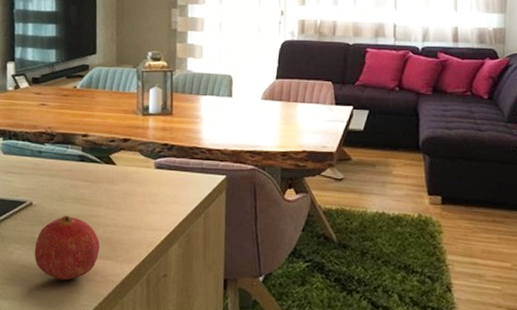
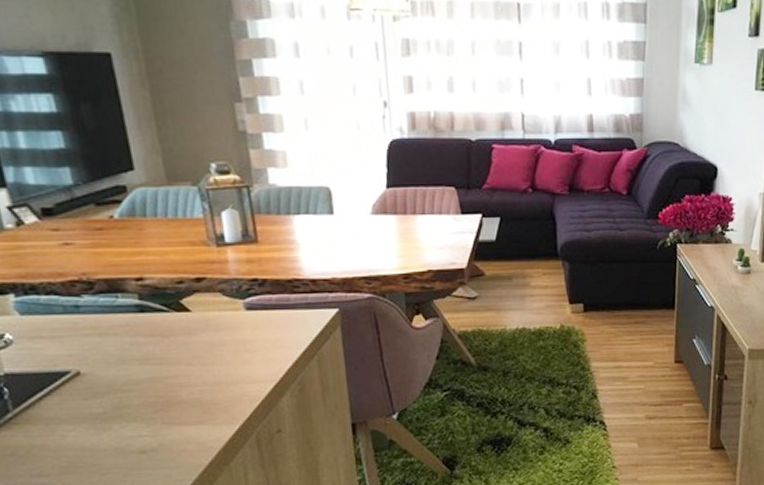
fruit: present [34,215,100,281] -> none [95,380,188,458]

